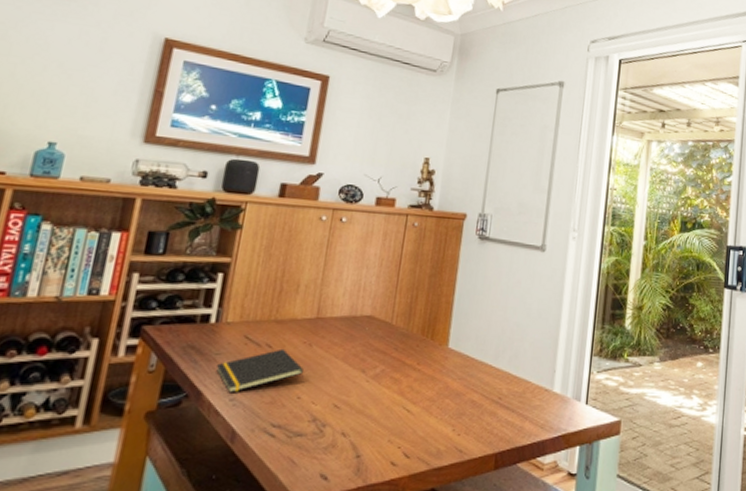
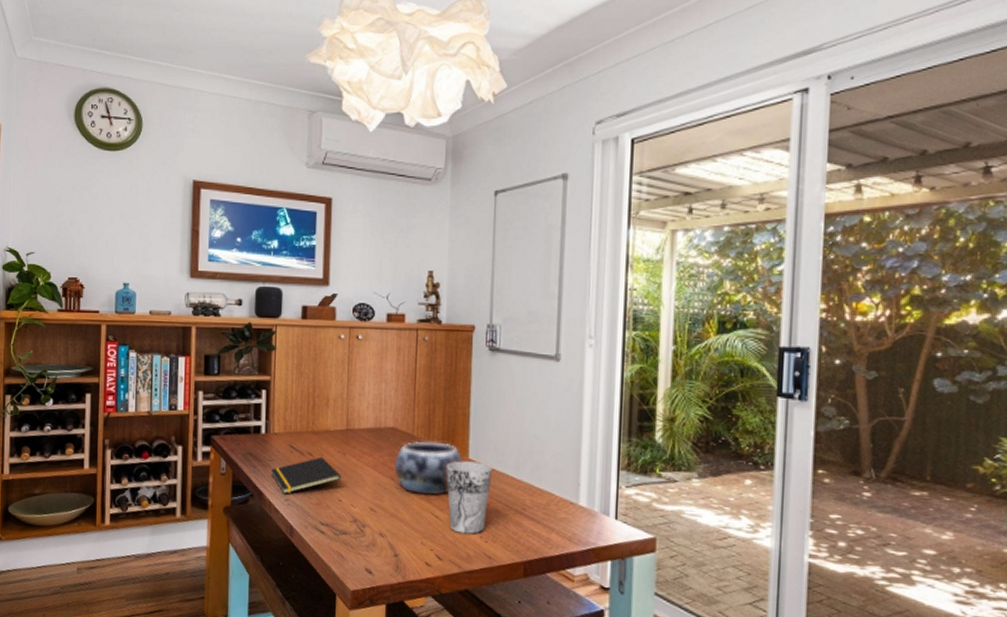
decorative bowl: none [365,330,443,388] -> present [394,441,463,496]
cup: none [421,350,472,428] -> present [446,461,492,534]

